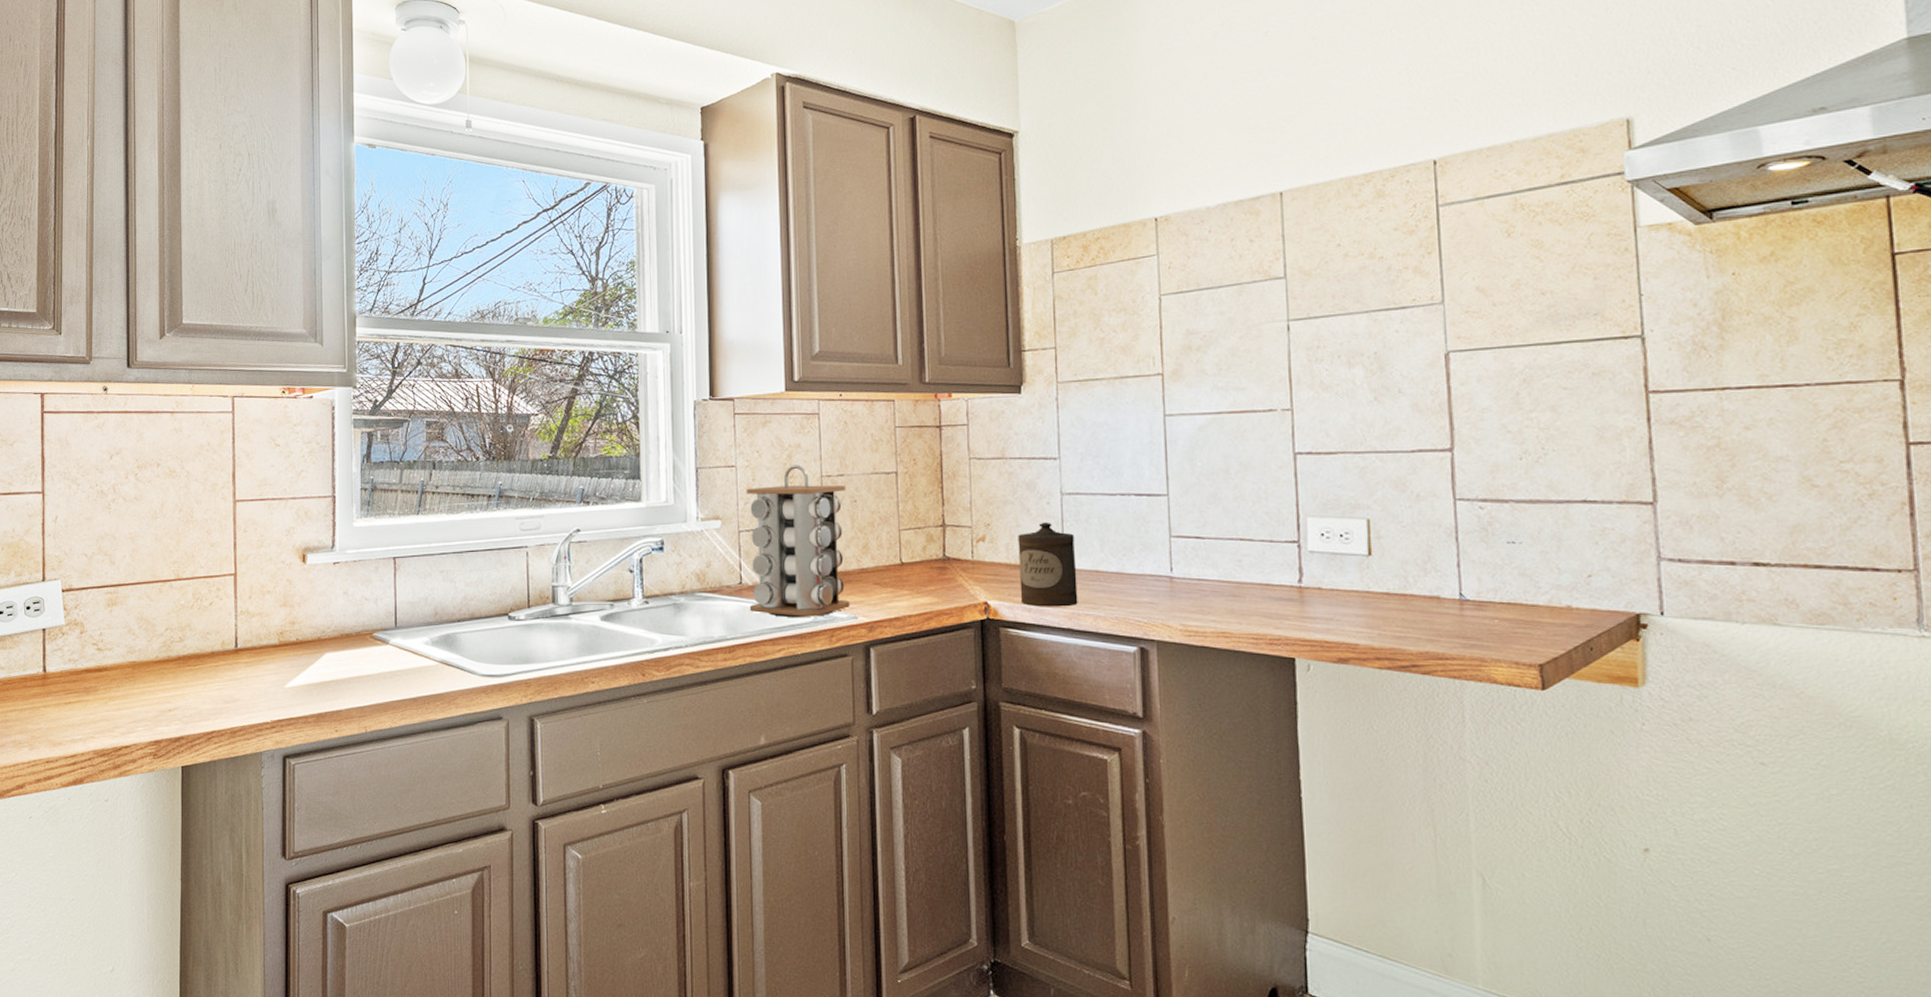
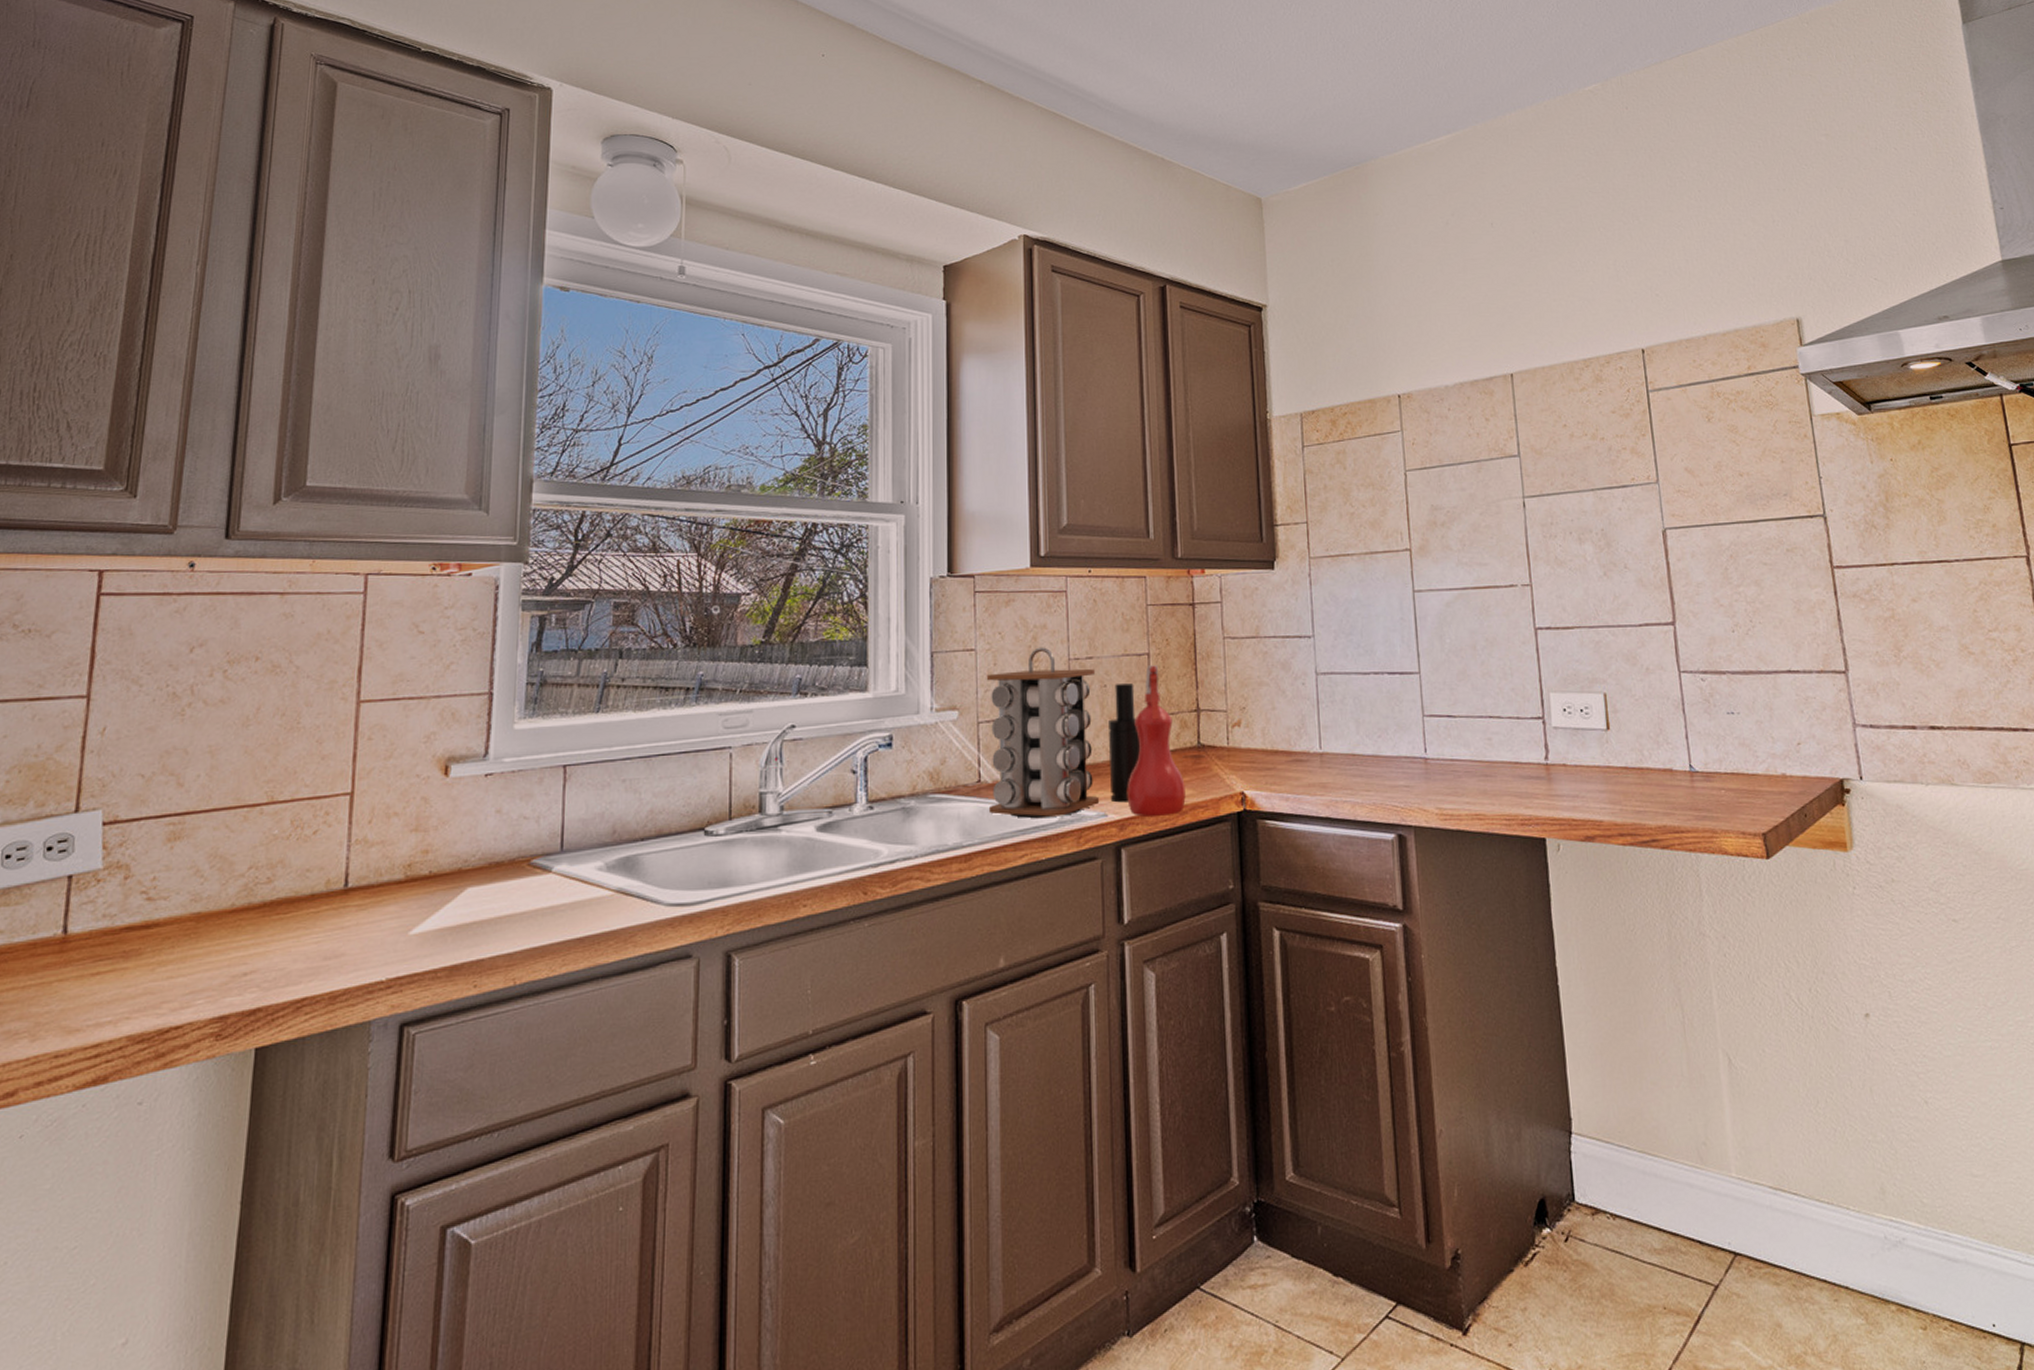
soap dispenser: none [859,499,889,607] -> present [1109,683,1141,803]
spray bottle: none [875,483,931,622] -> present [1127,665,1186,818]
canister: present [1018,522,1078,607] -> none [1274,703,1335,795]

